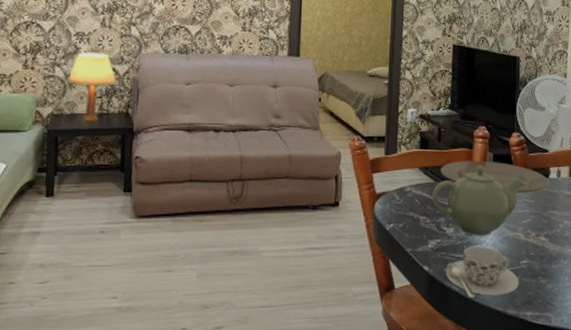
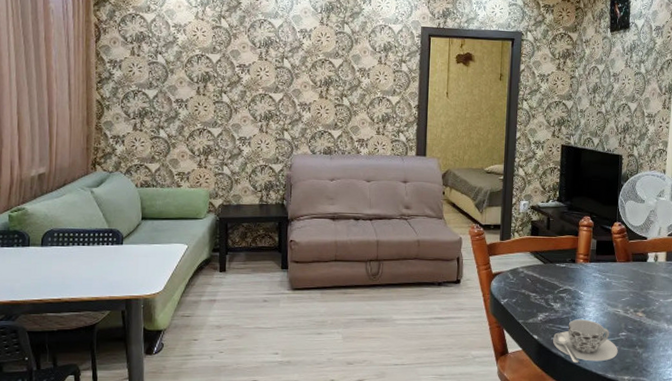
table lamp: present [67,51,116,122] -> none [233,153,273,212]
teapot: present [431,165,525,235] -> none [541,250,625,310]
plate: present [440,160,549,193] -> none [548,245,647,275]

